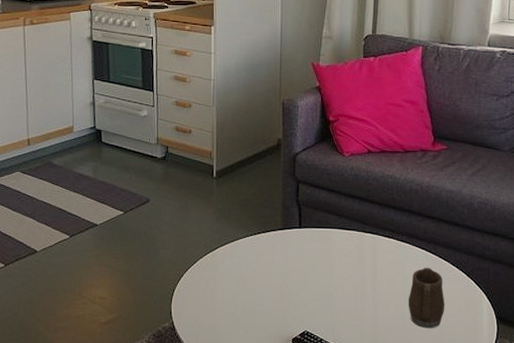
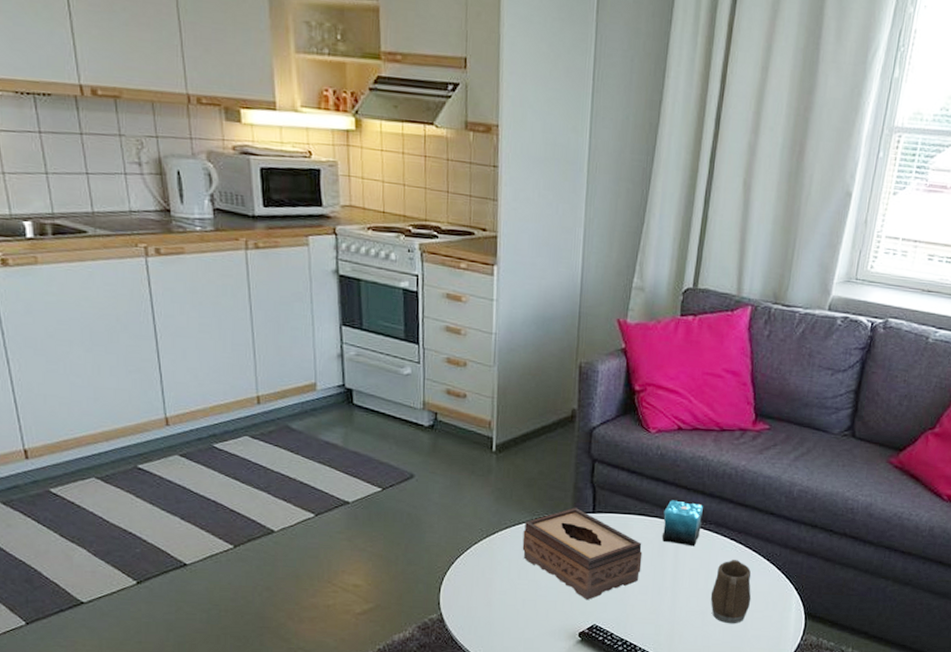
tissue box: none [240,224,344,307] -> present [522,508,643,600]
candle: none [360,214,395,256] -> present [661,500,703,547]

